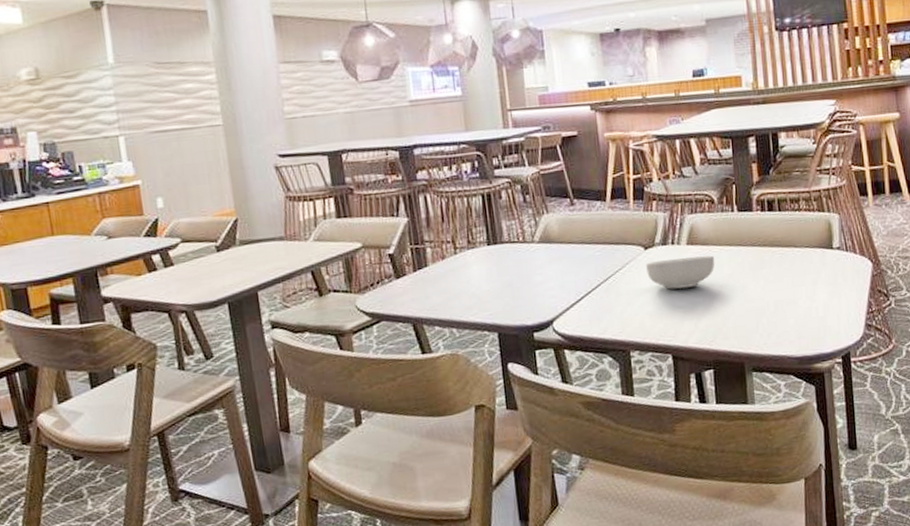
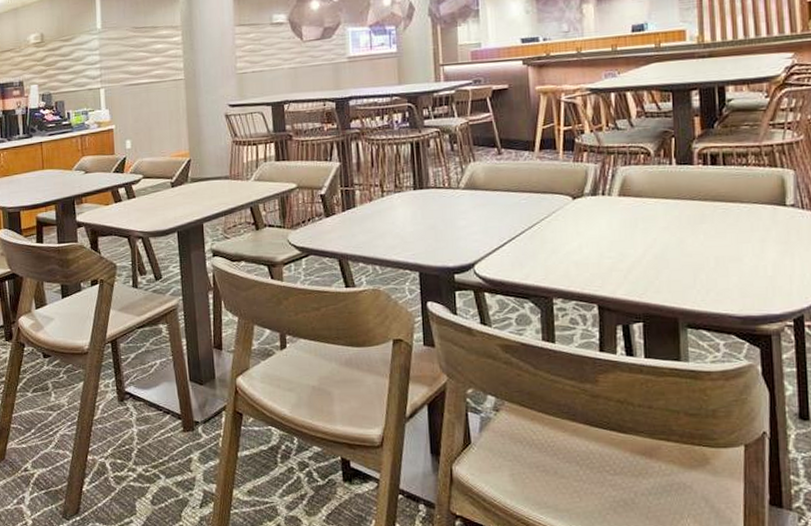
cereal bowl: present [646,255,715,290] -> none [574,207,649,240]

